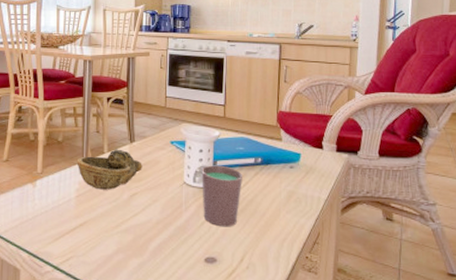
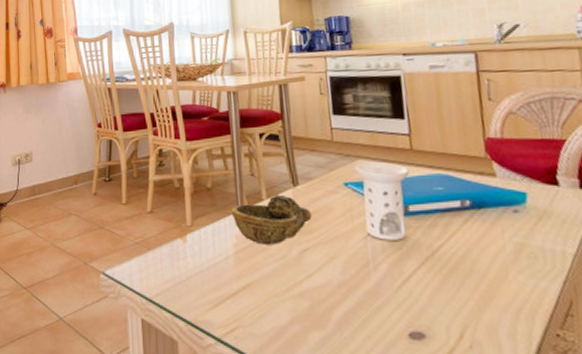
cup: present [201,165,242,227] -> none [389,211,448,292]

